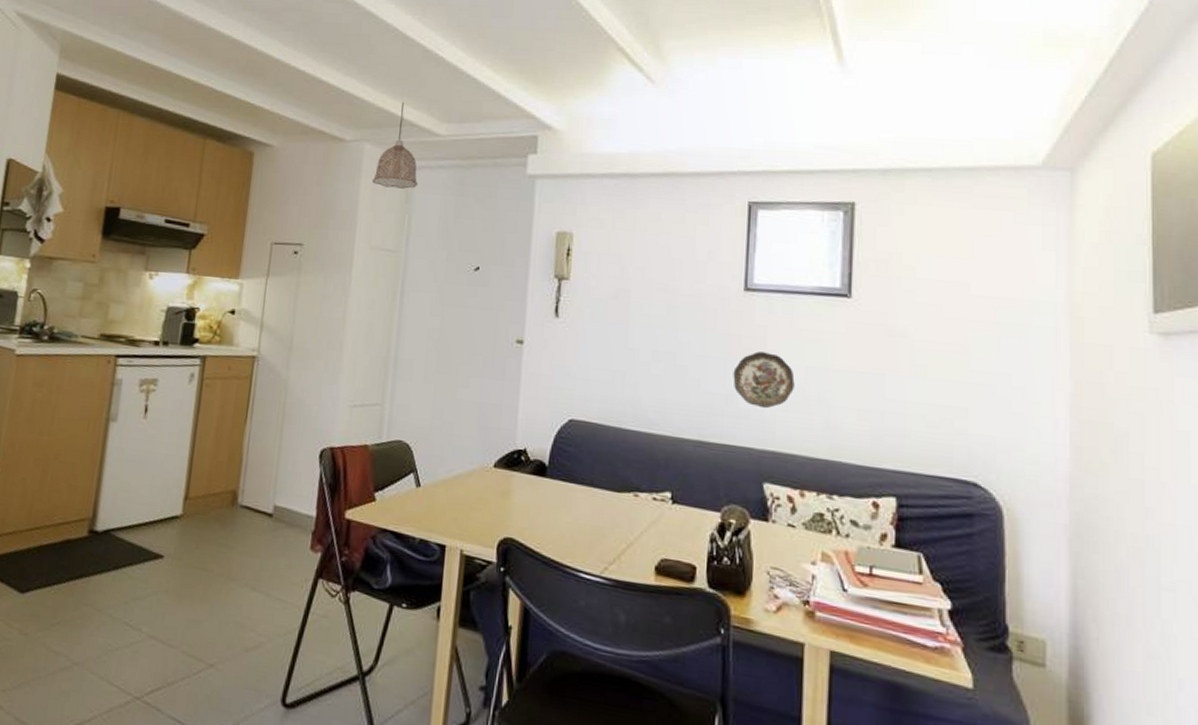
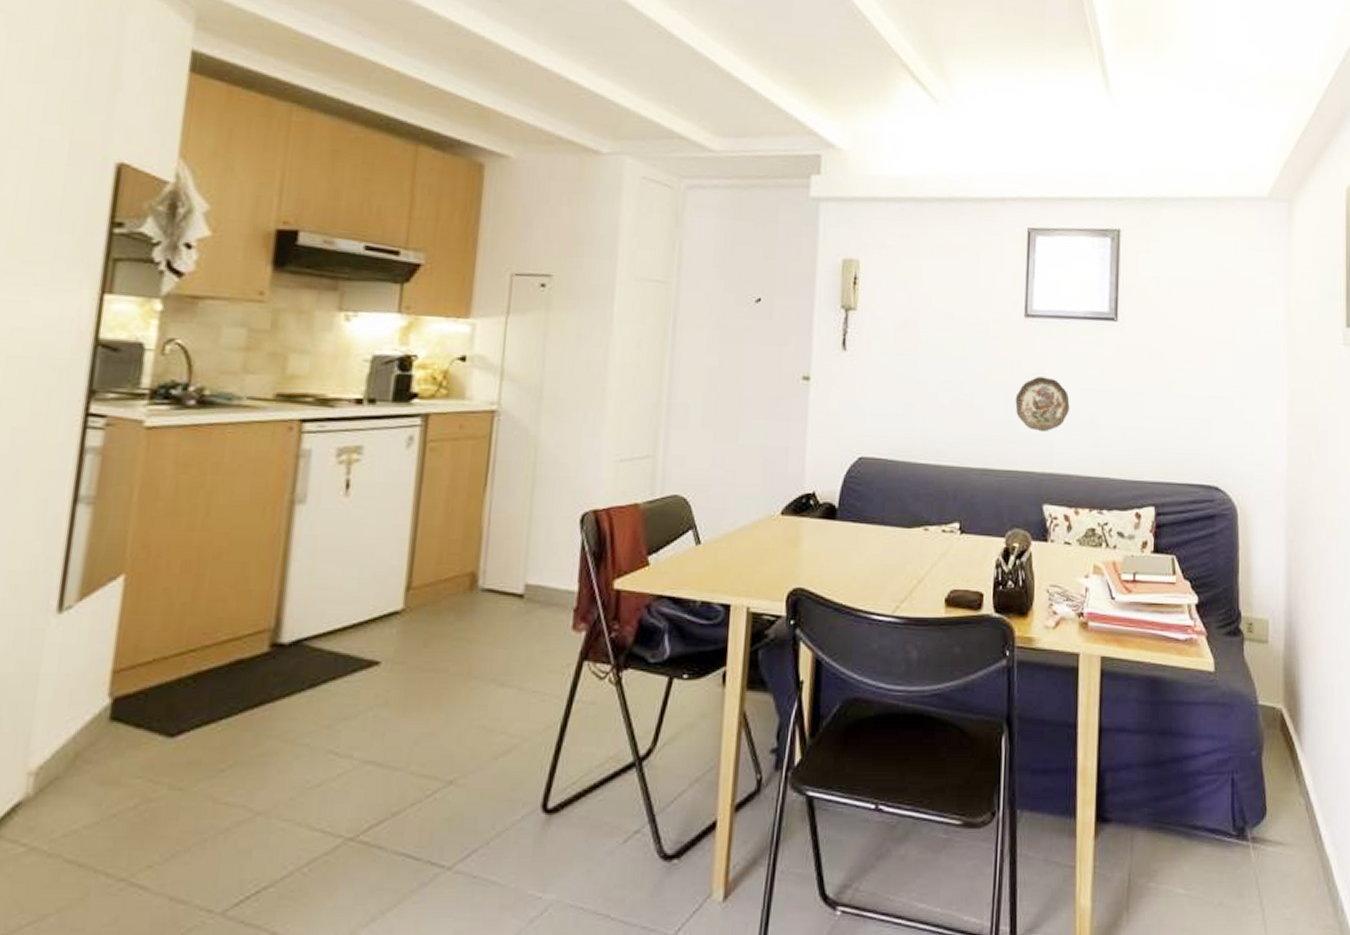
pendant lamp: present [372,101,419,189] -> none [636,110,690,211]

